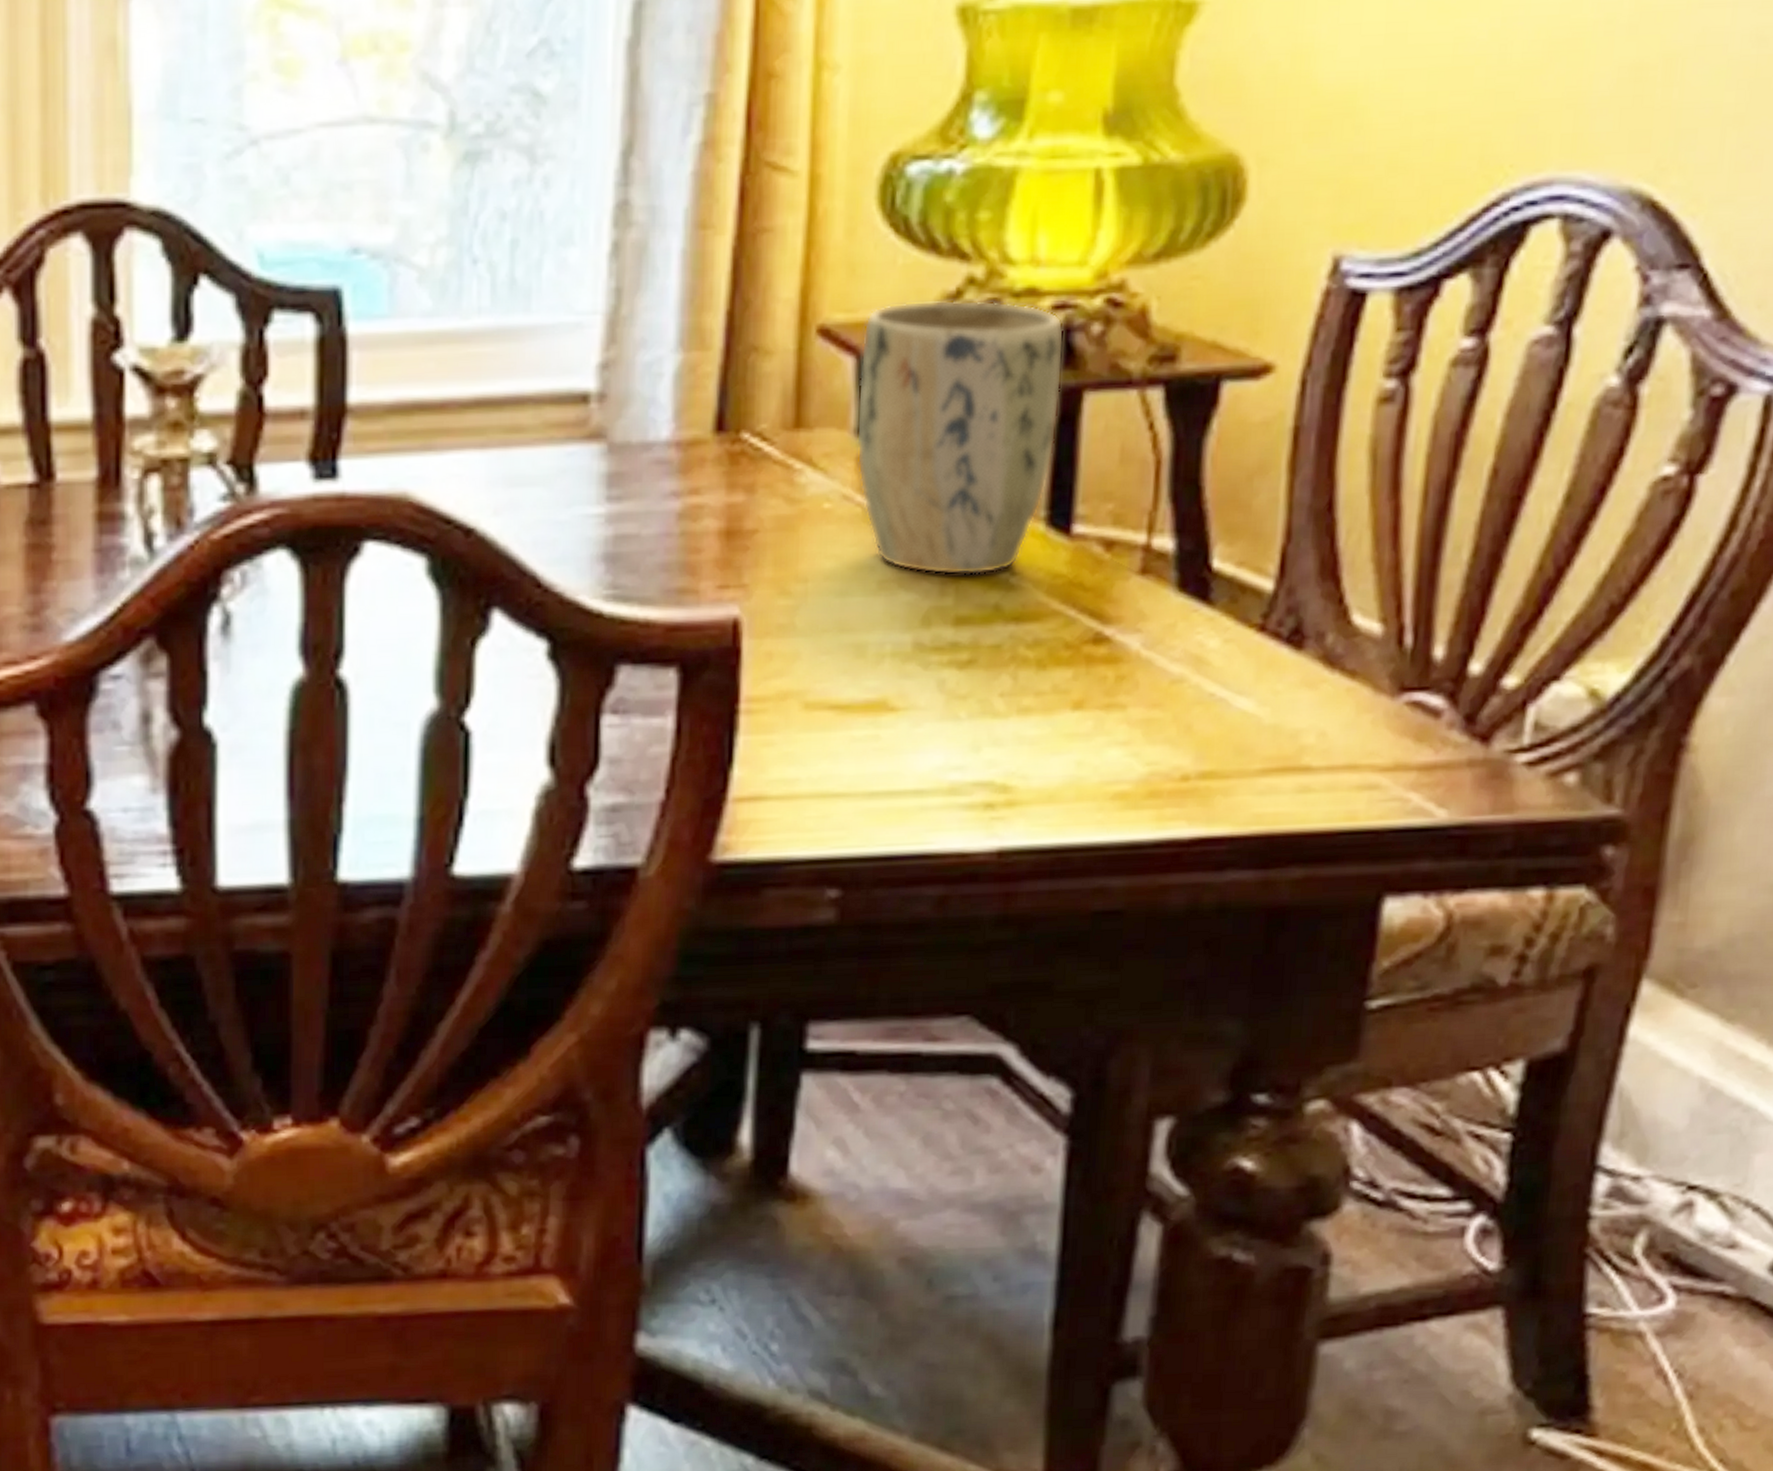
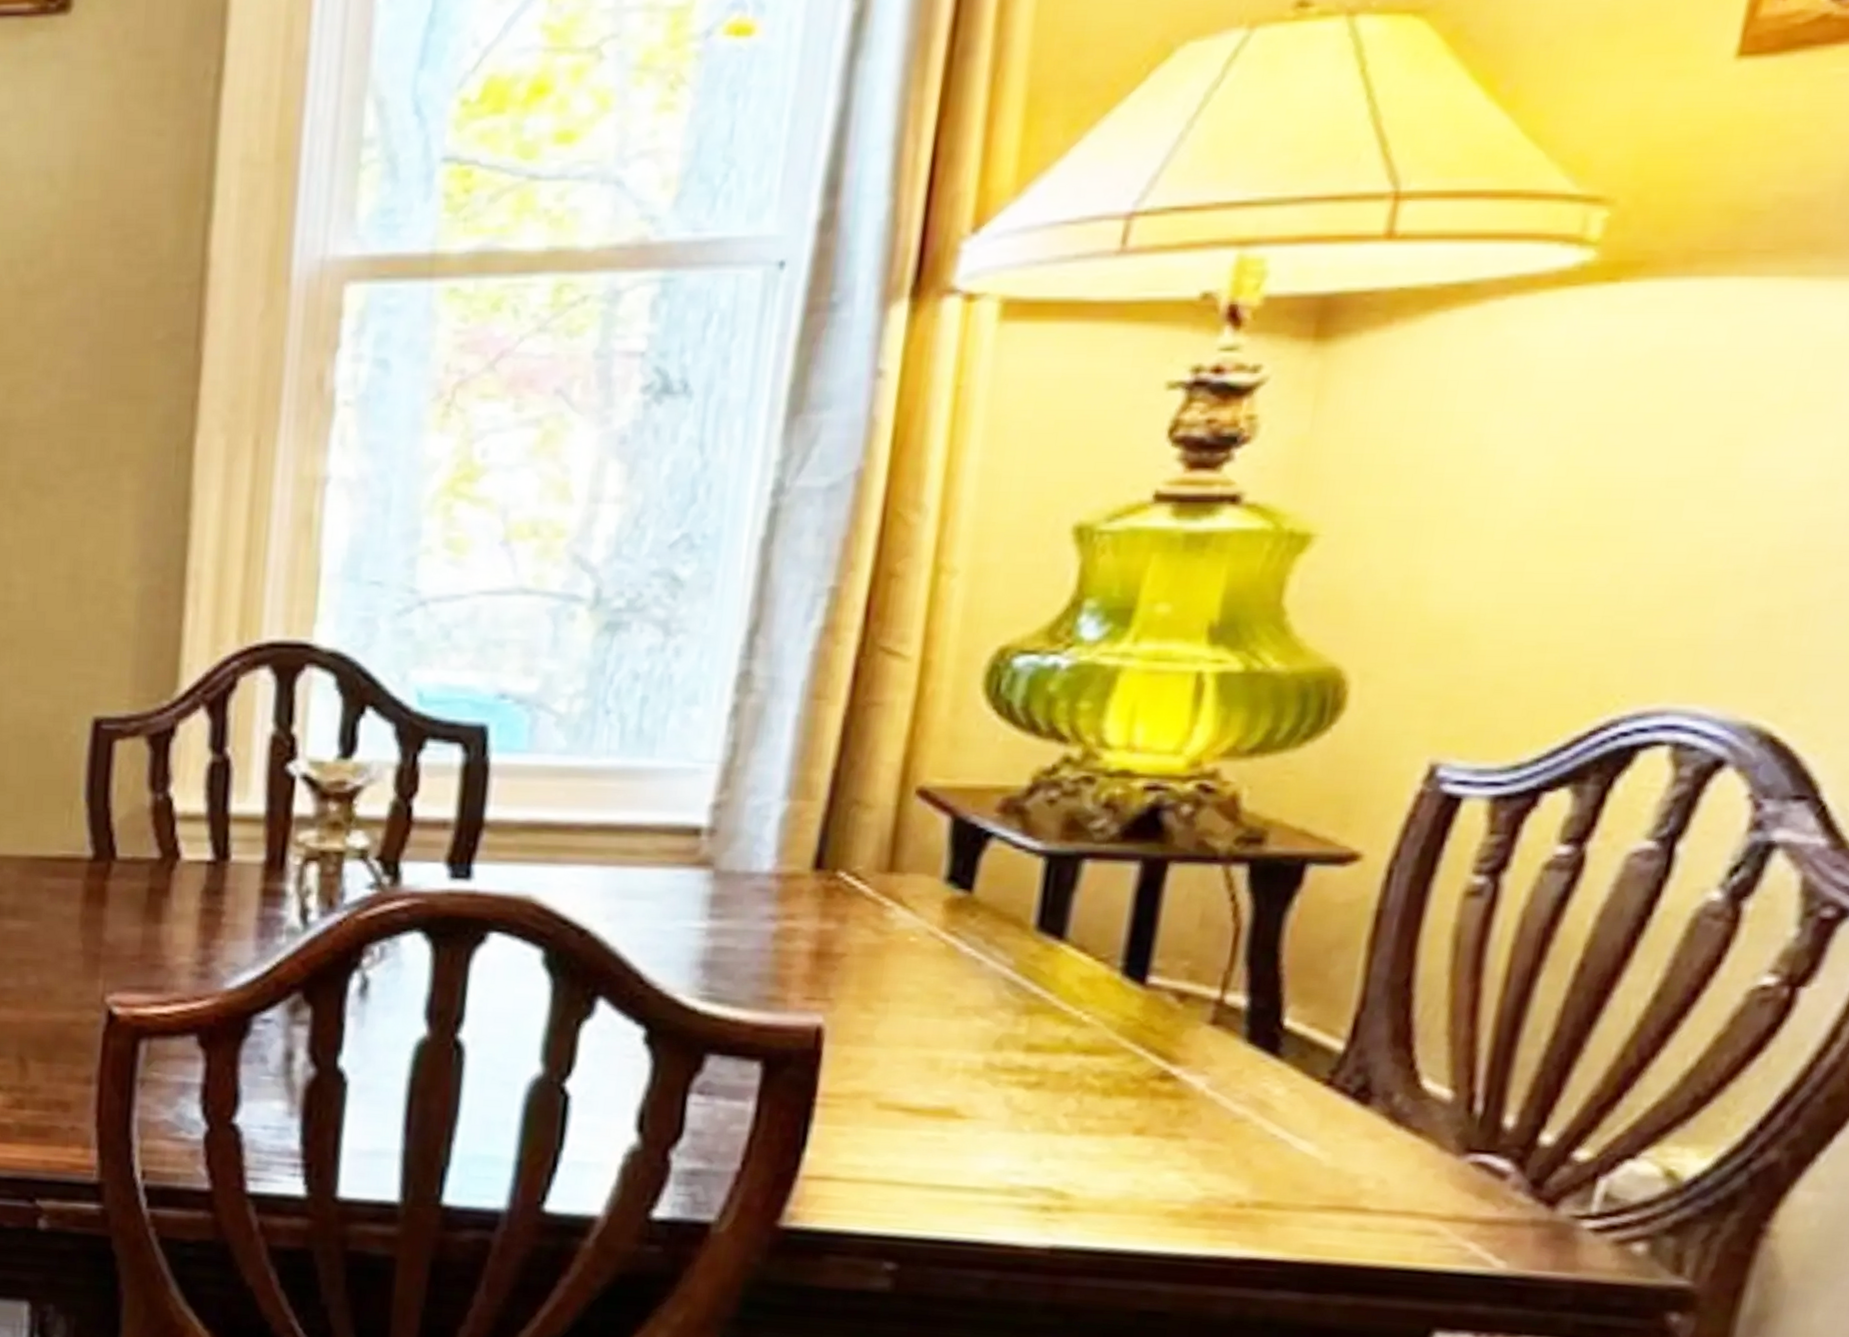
plant pot: present [856,299,1065,576] -> none [944,773,1155,1011]

